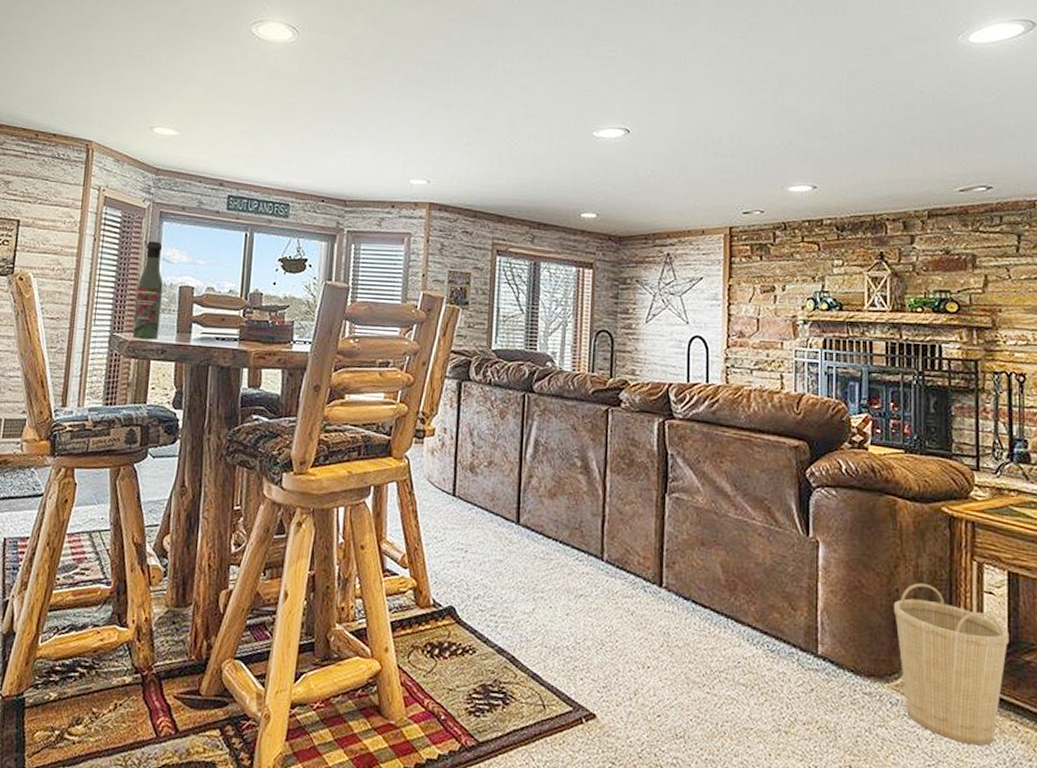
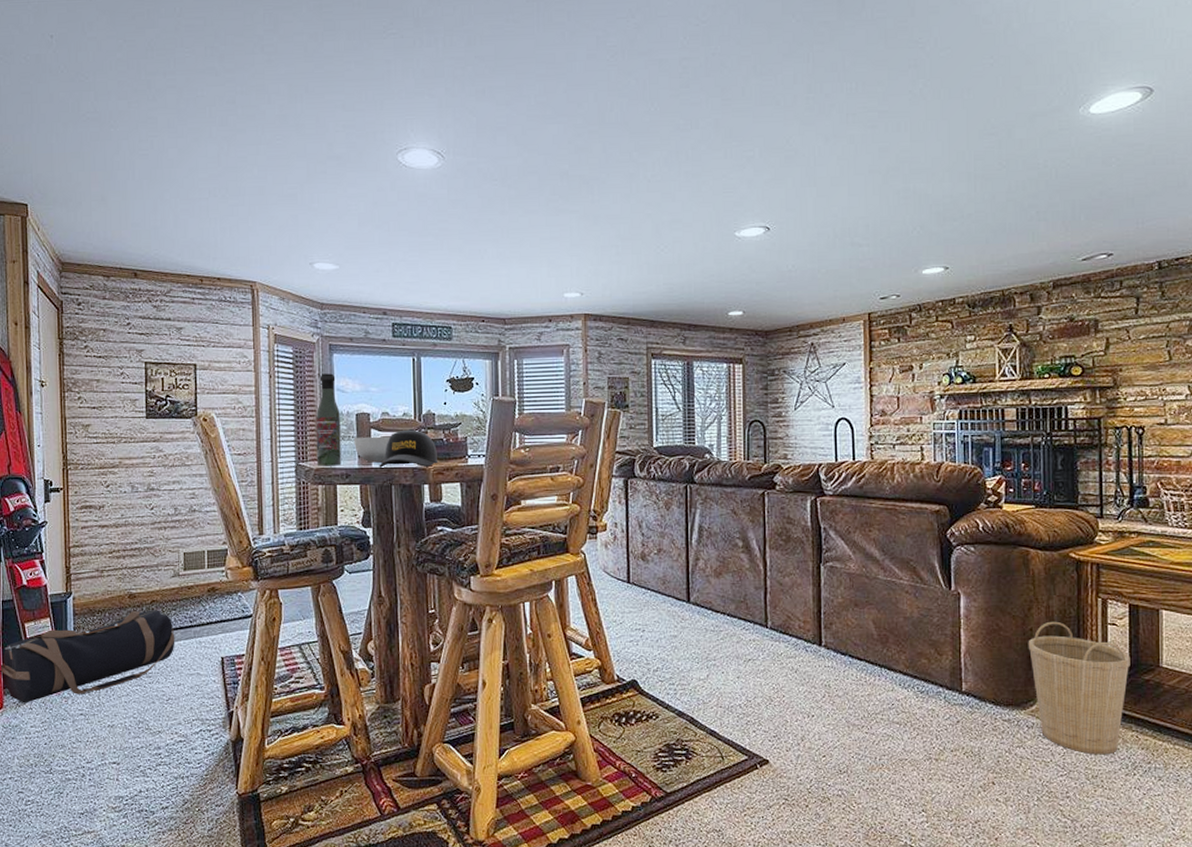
bowl: none [174,311,213,341] -> present [353,436,391,463]
baseball cap: none [197,306,261,349] -> present [379,428,439,468]

